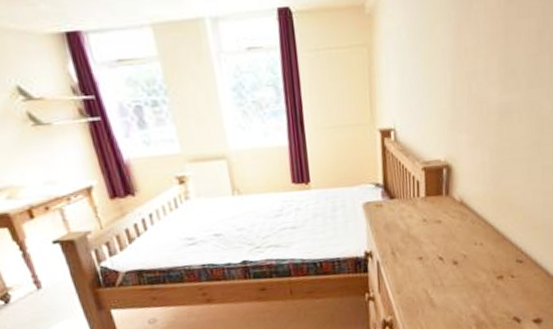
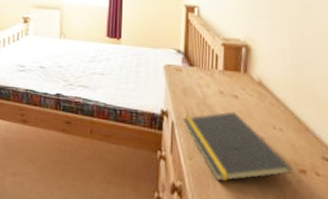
notepad: none [387,236,492,306] -> present [182,110,292,182]

